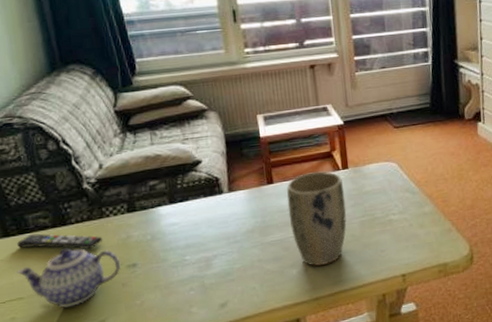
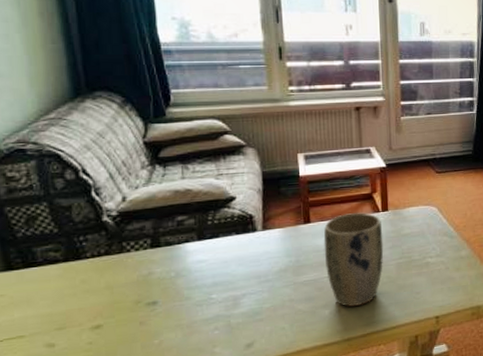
remote control: present [17,233,103,250] -> none [22,267,122,286]
teapot: present [17,247,121,308] -> none [19,283,140,347]

